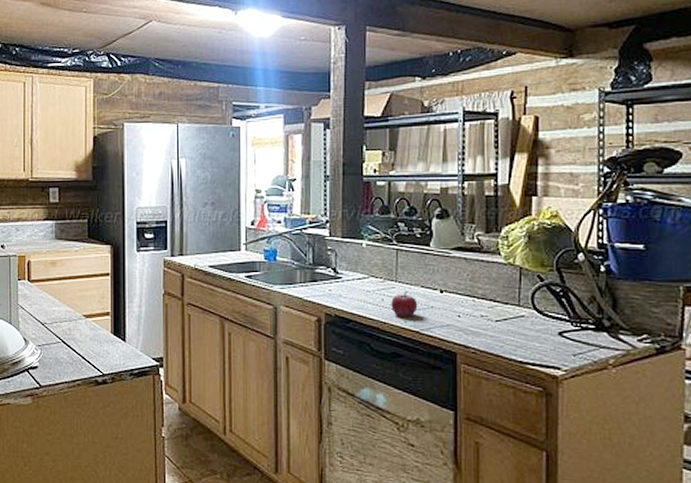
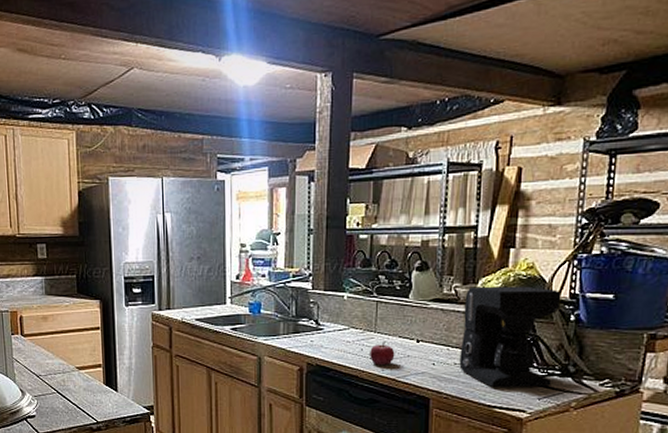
coffee maker: none [486,235,589,342] -> present [459,286,562,387]

